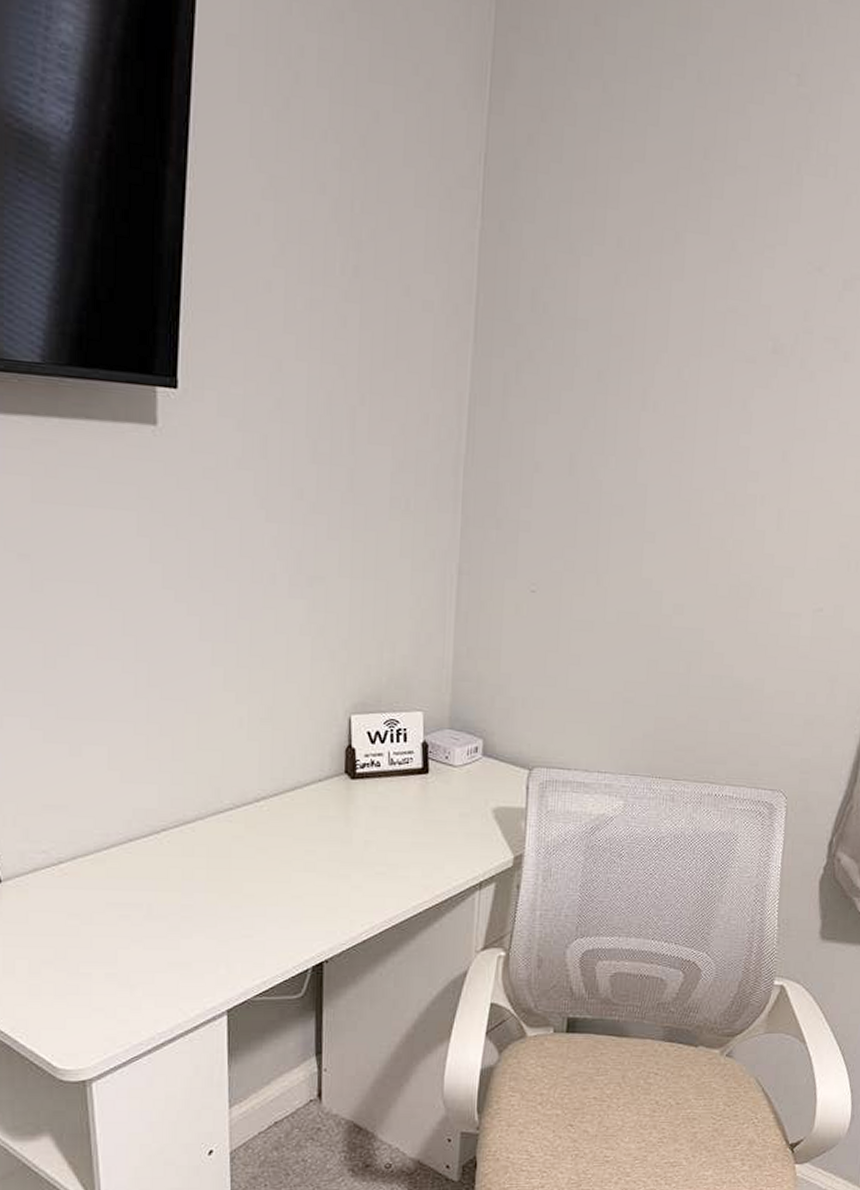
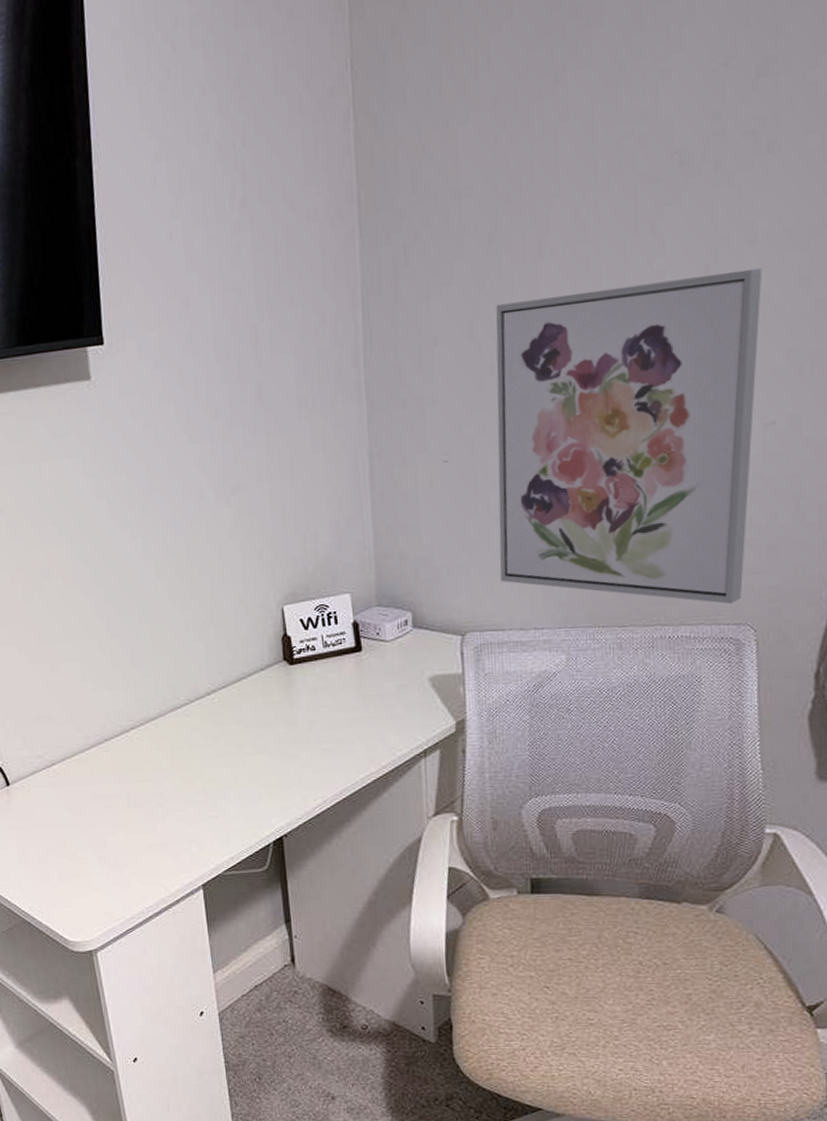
wall art: none [571,444,828,771] -> present [496,267,763,605]

